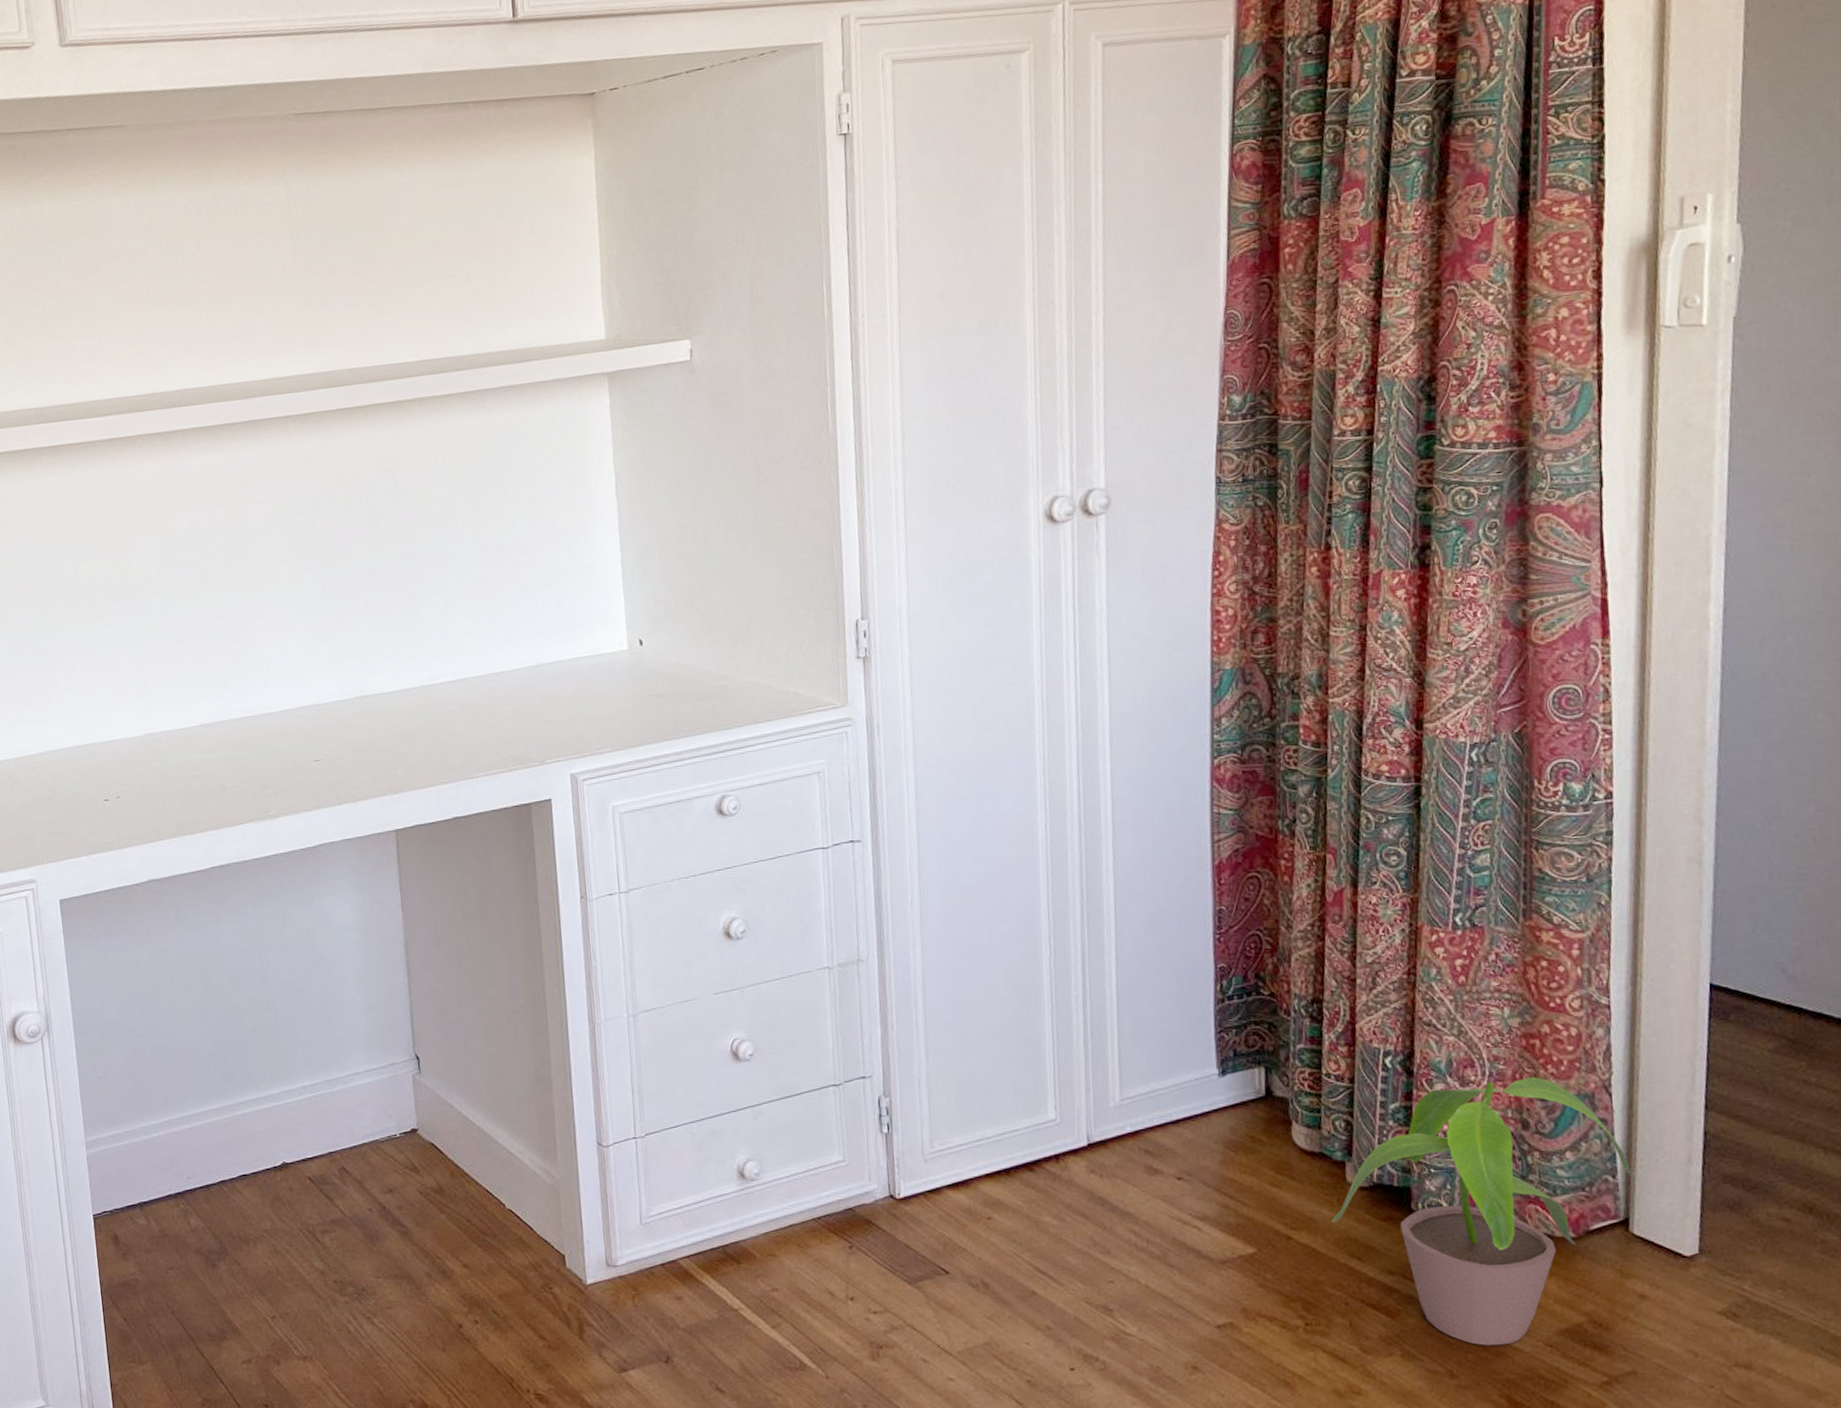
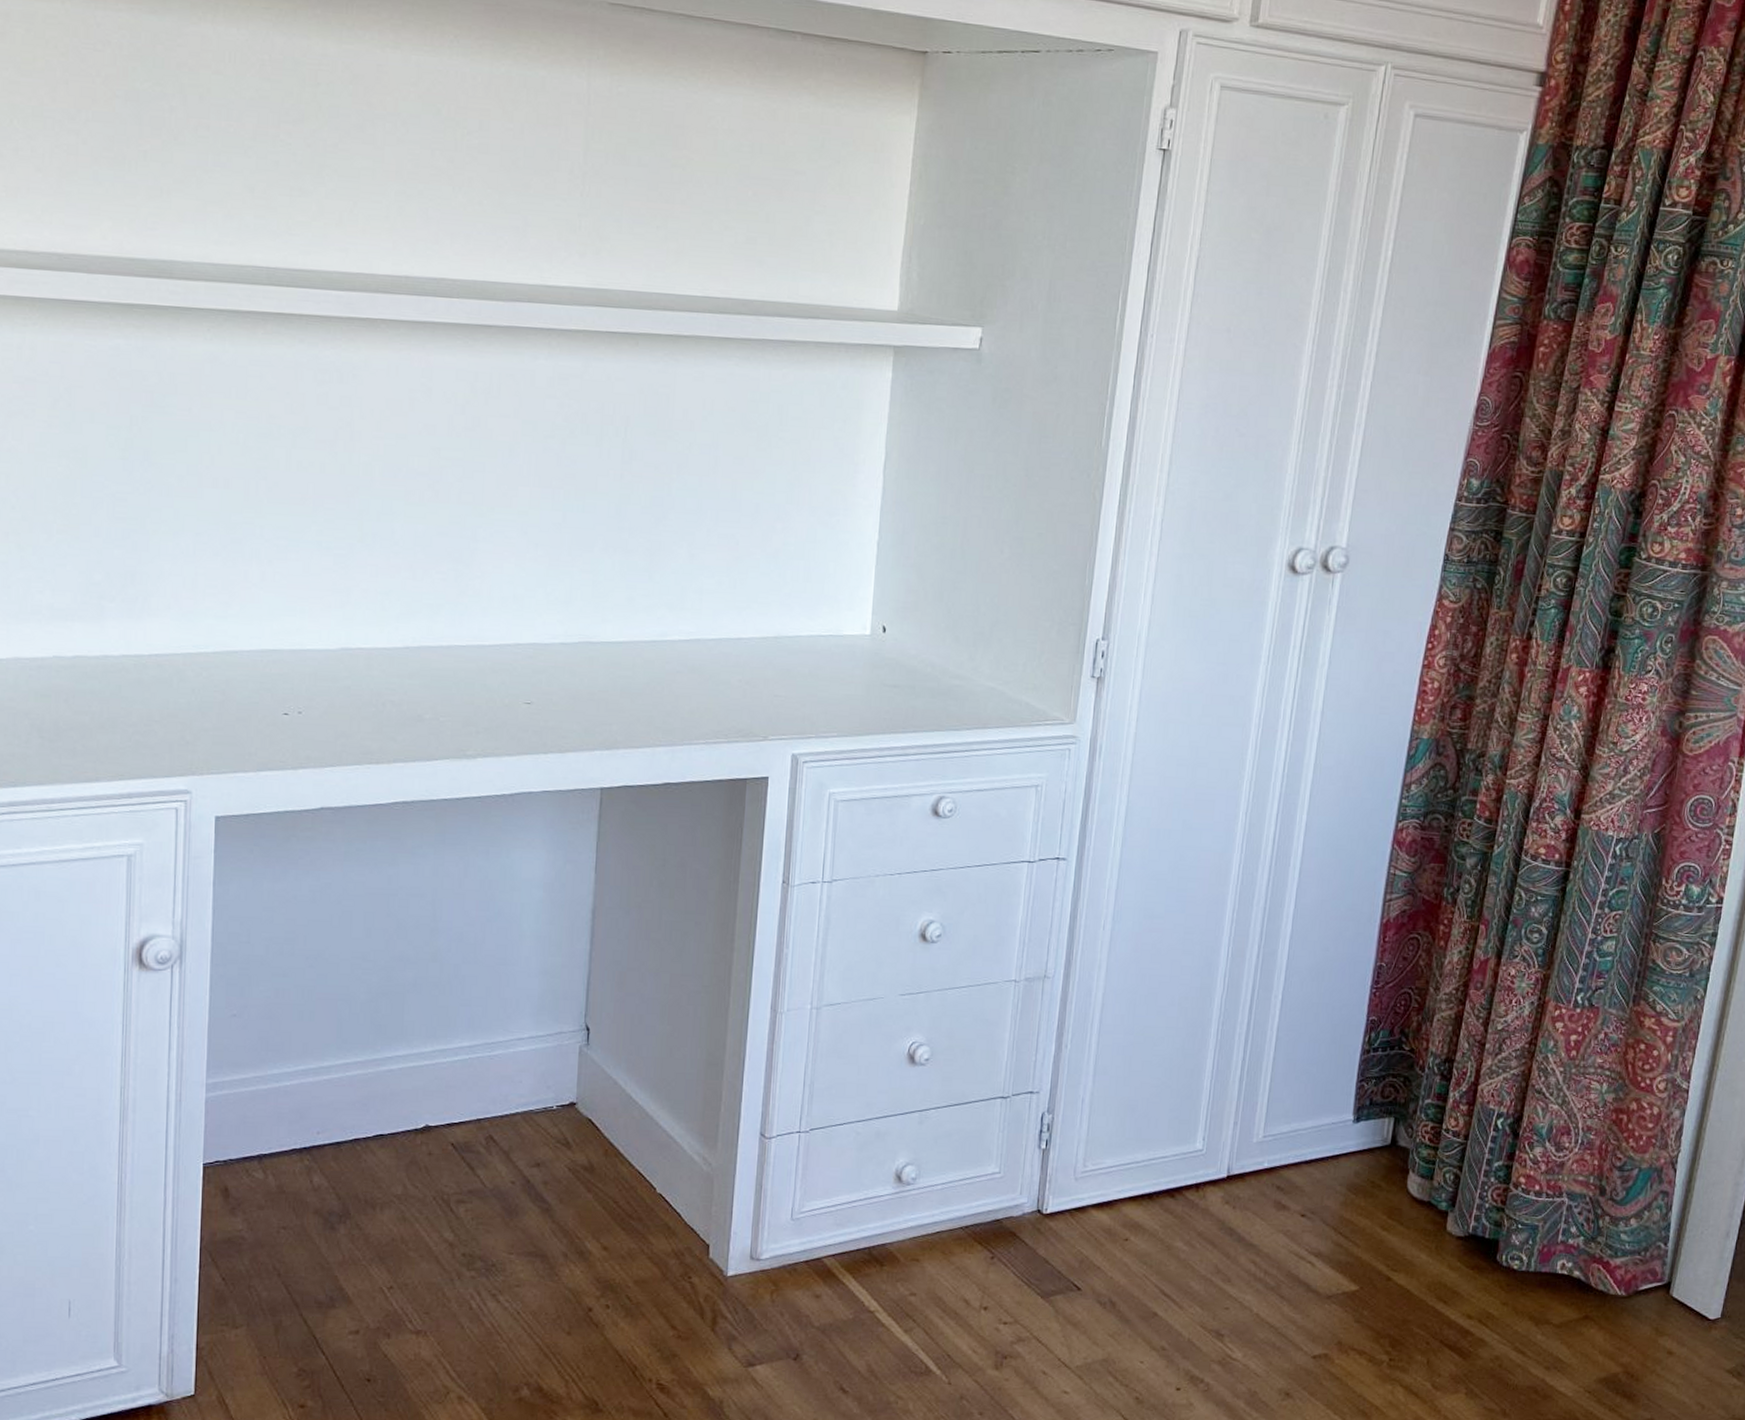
potted plant: present [1331,1077,1637,1346] -> none [1427,1149,1683,1389]

